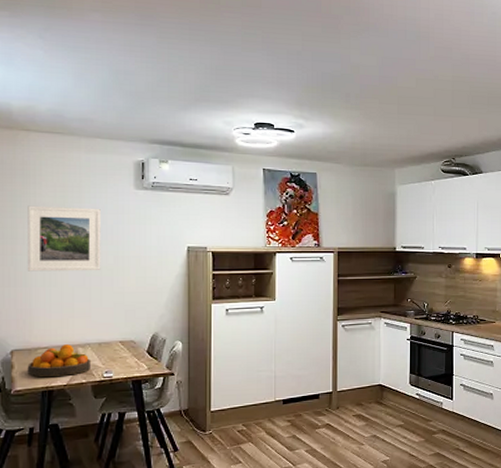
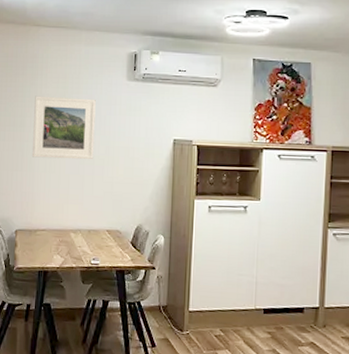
fruit bowl: present [27,344,92,378] -> none [28,228,81,259]

